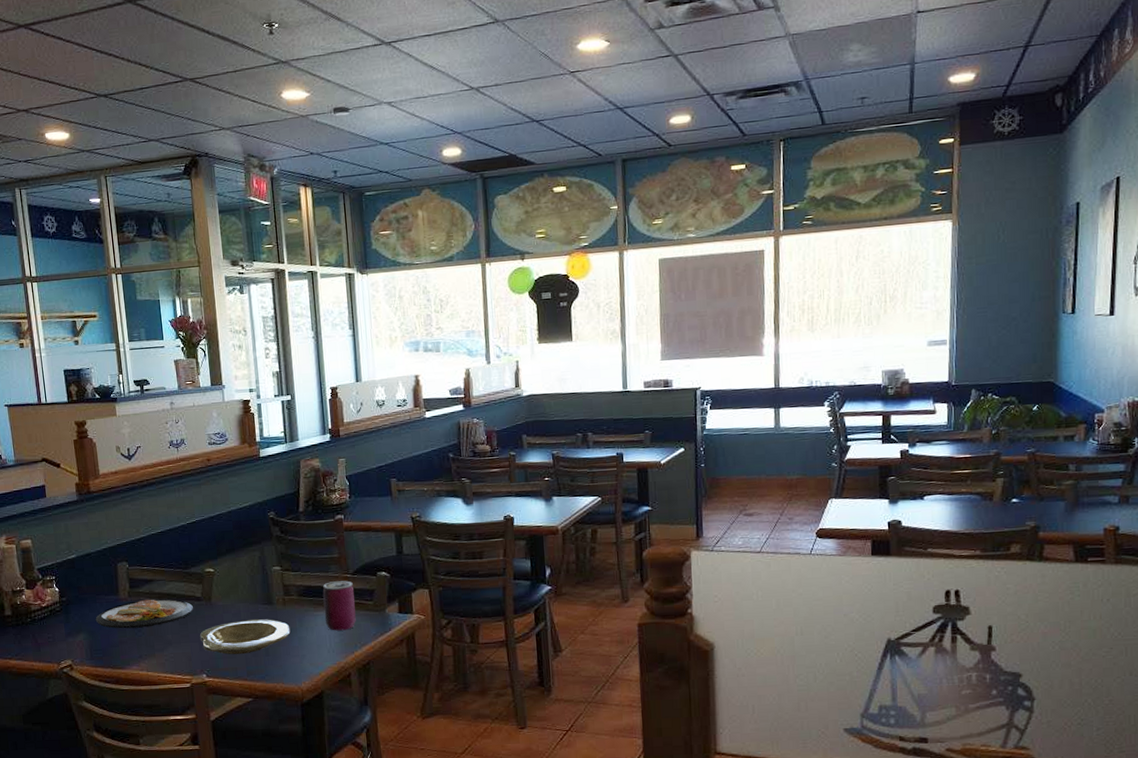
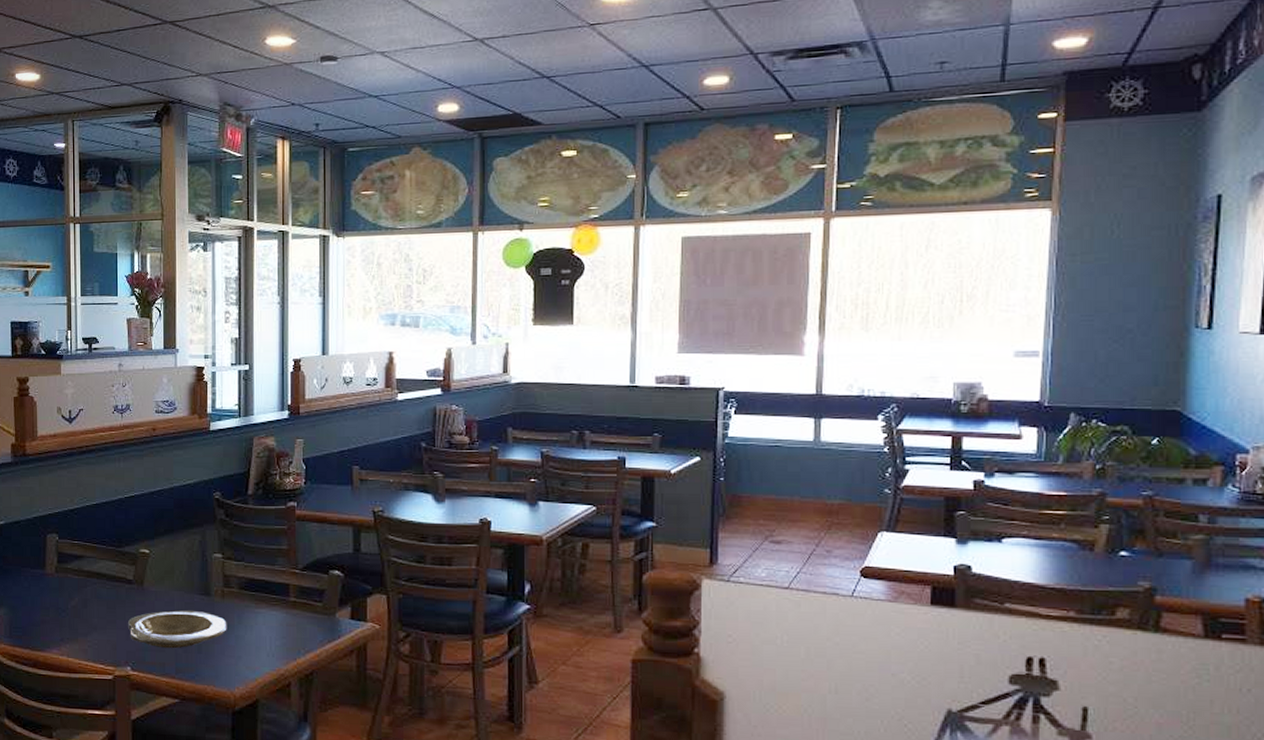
dish: present [95,599,193,629] -> none [18,577,123,608]
can: present [322,581,356,631] -> none [266,576,302,633]

